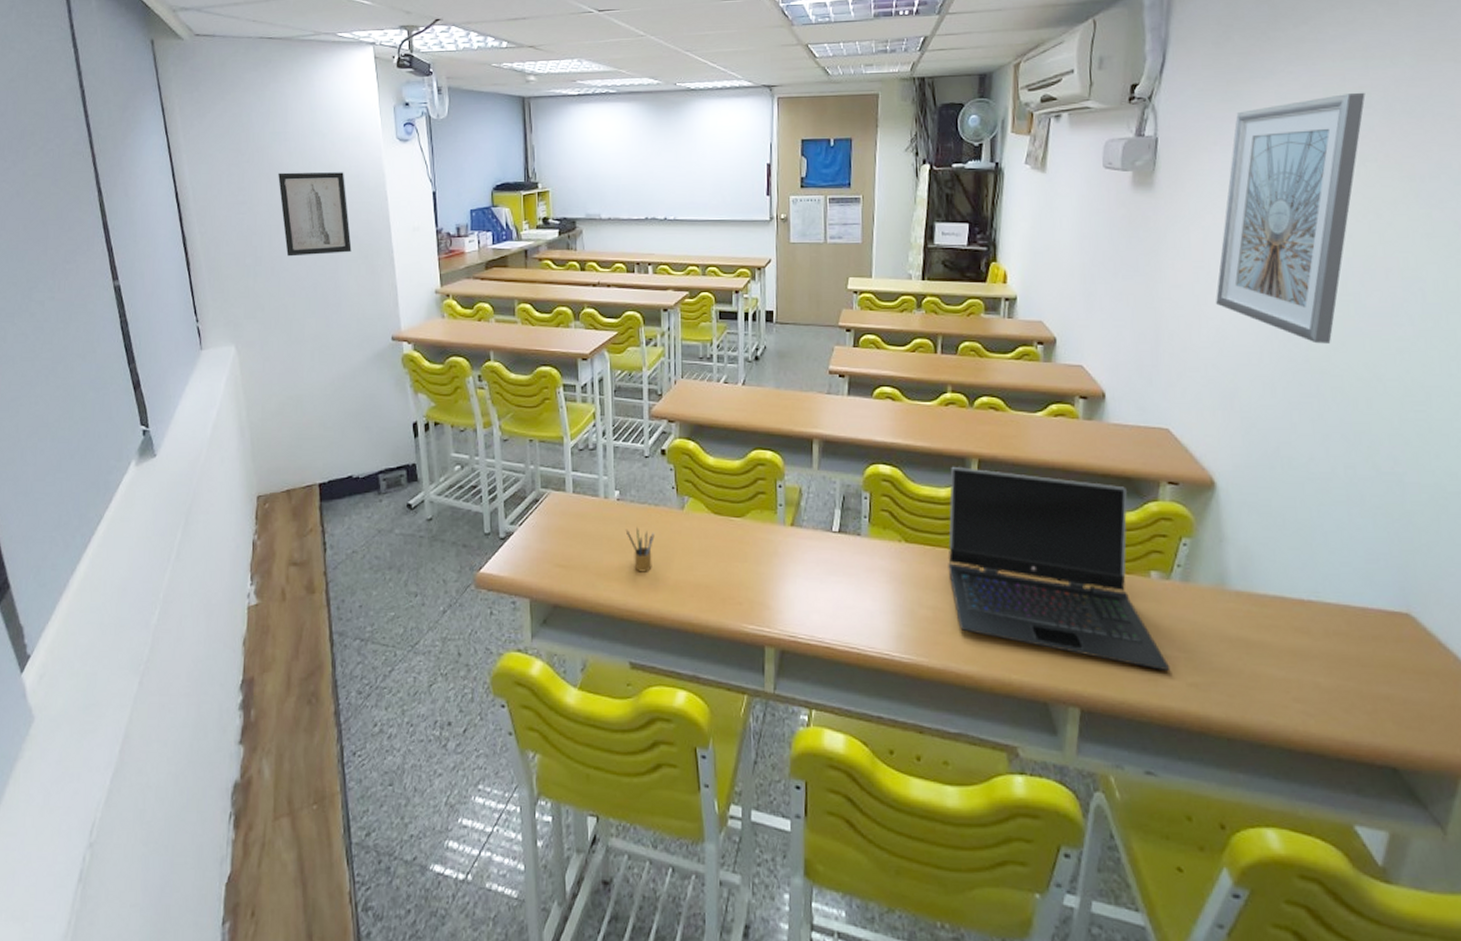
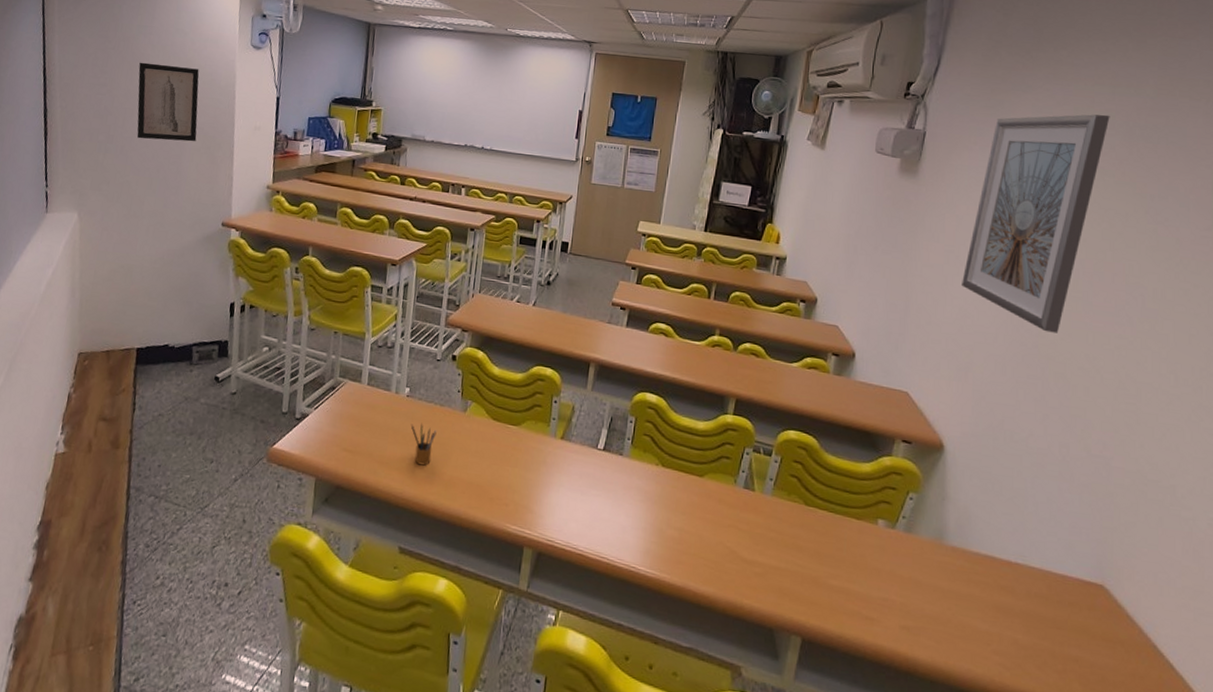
laptop computer: present [948,466,1171,670] -> none [697,402,887,612]

